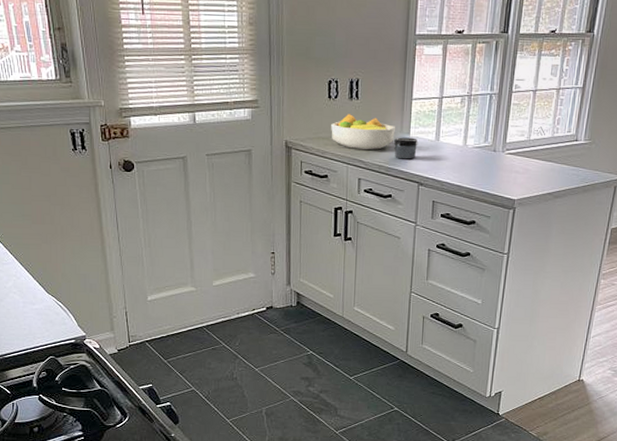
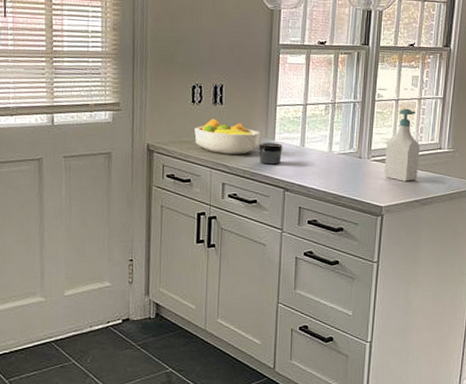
soap bottle: none [517,99,556,174] -> present [383,108,420,182]

